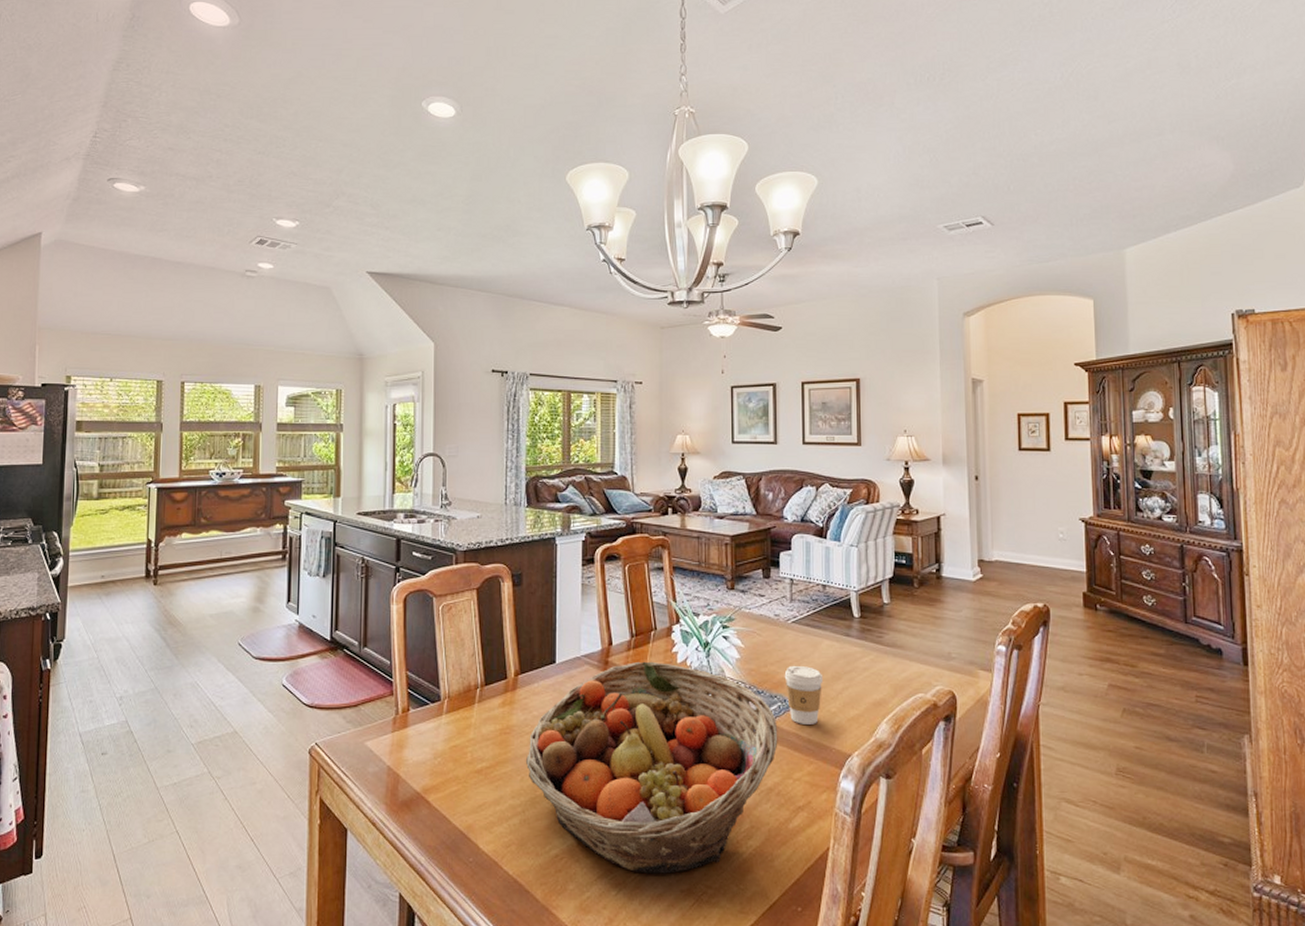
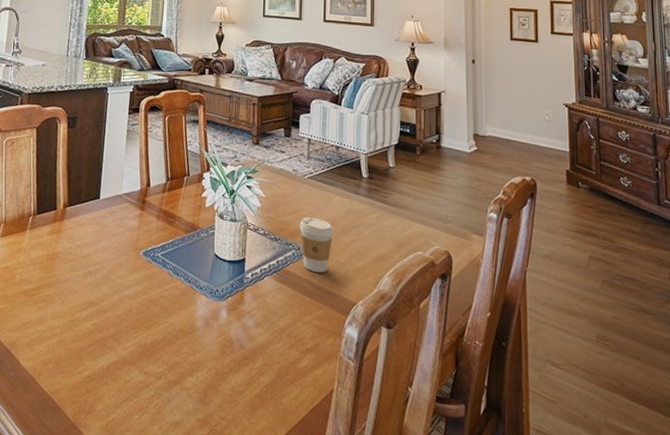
fruit basket: present [525,661,778,874] -> none [66,202,292,403]

